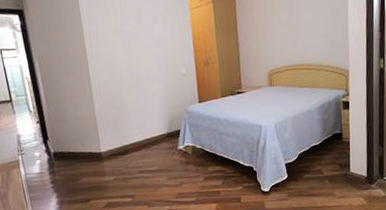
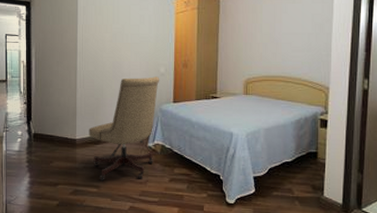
chair: none [113,78,187,190] -> present [89,76,160,181]

